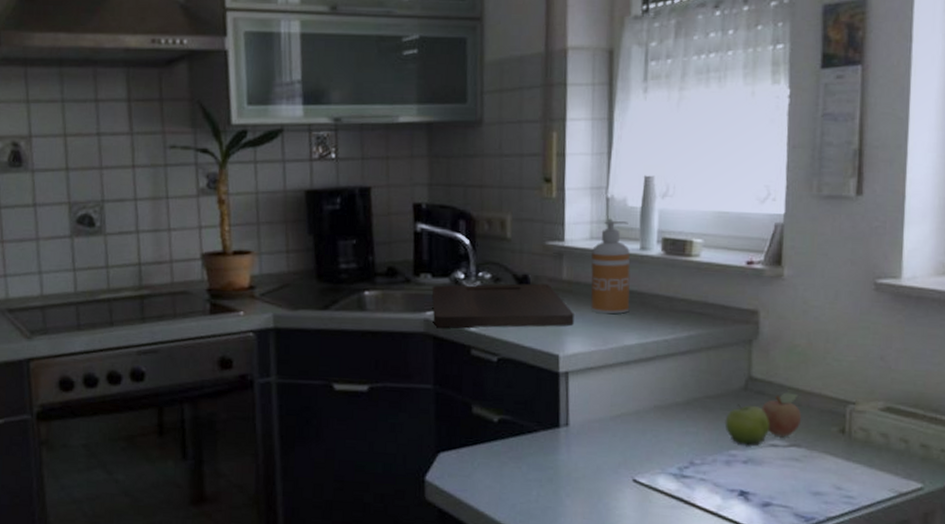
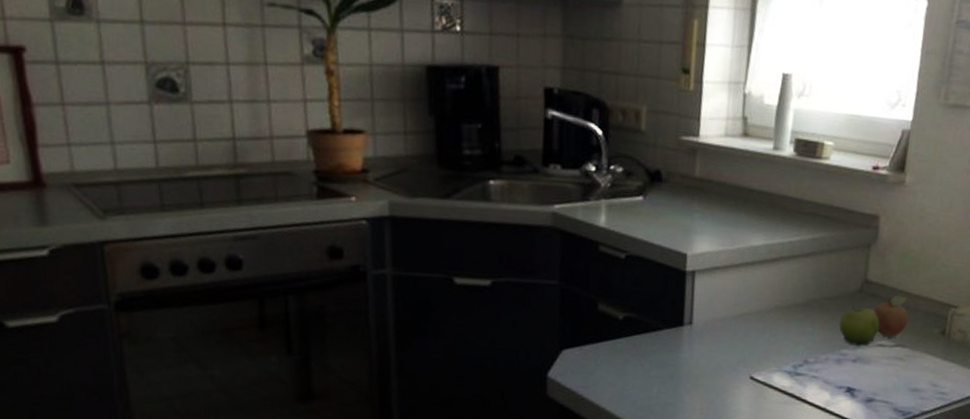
cutting board: present [431,283,574,328] -> none [560,177,705,226]
soap dispenser: present [591,220,631,315] -> none [721,117,764,215]

